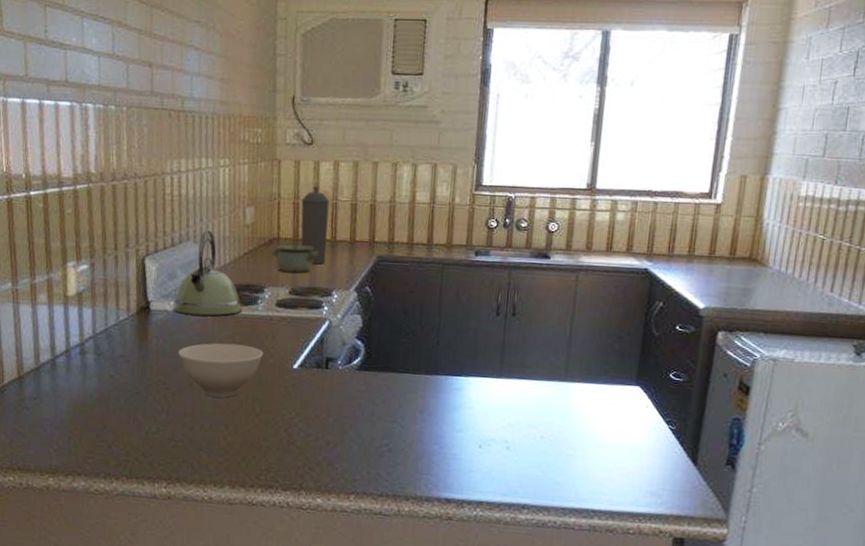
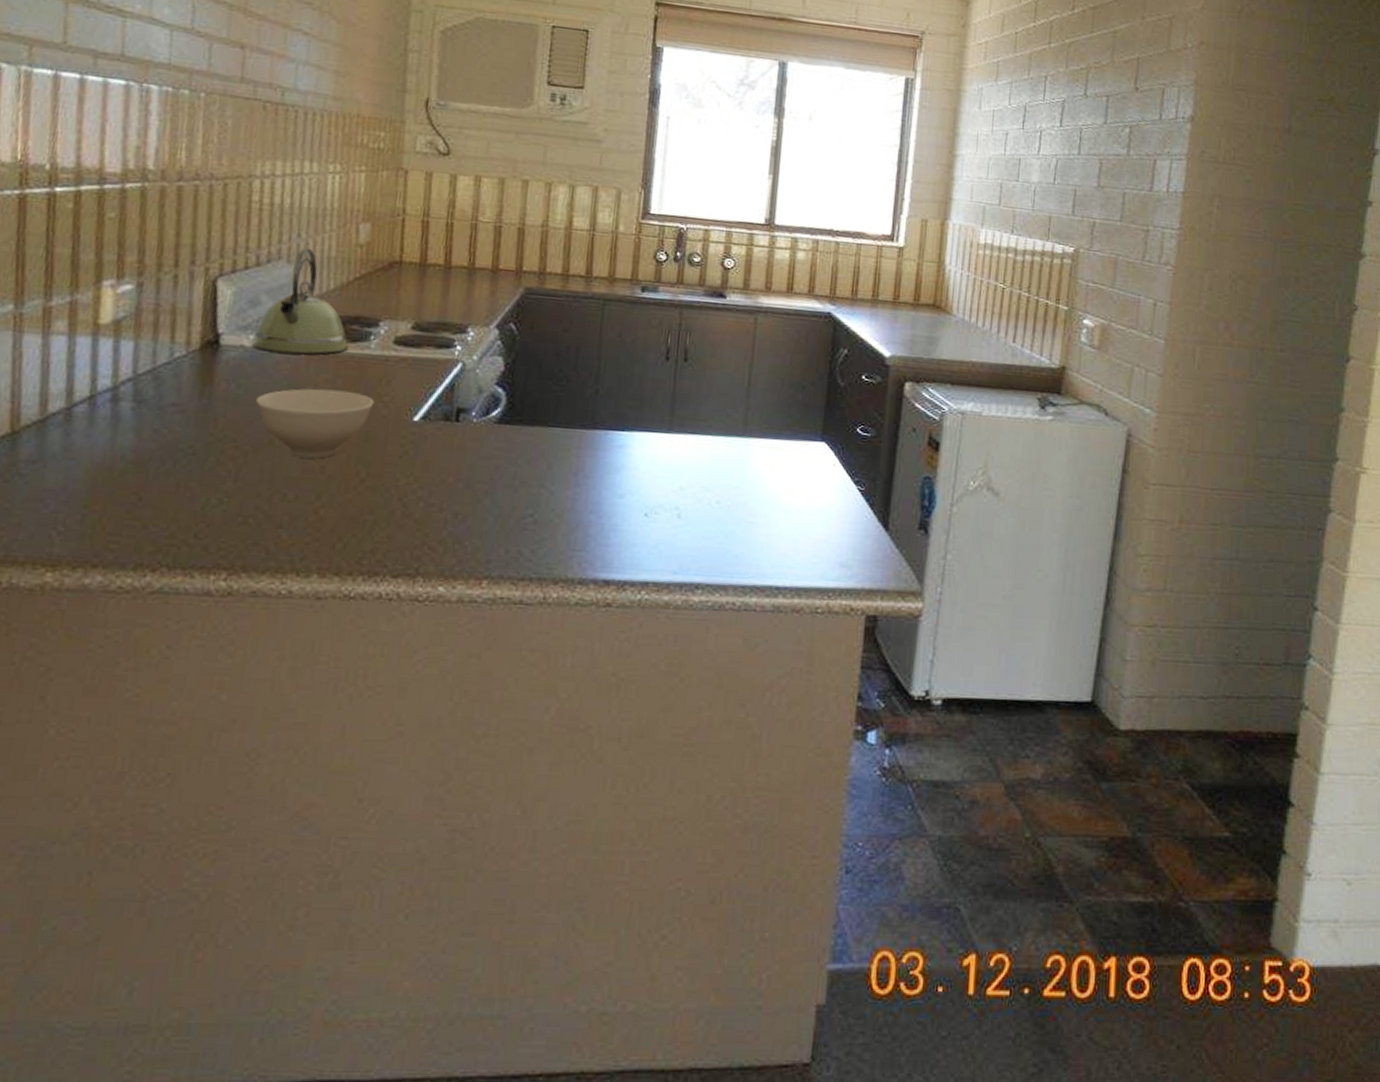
saucepan: present [270,244,320,274] -> none [389,270,454,305]
canister: present [300,186,330,265] -> none [429,203,468,296]

